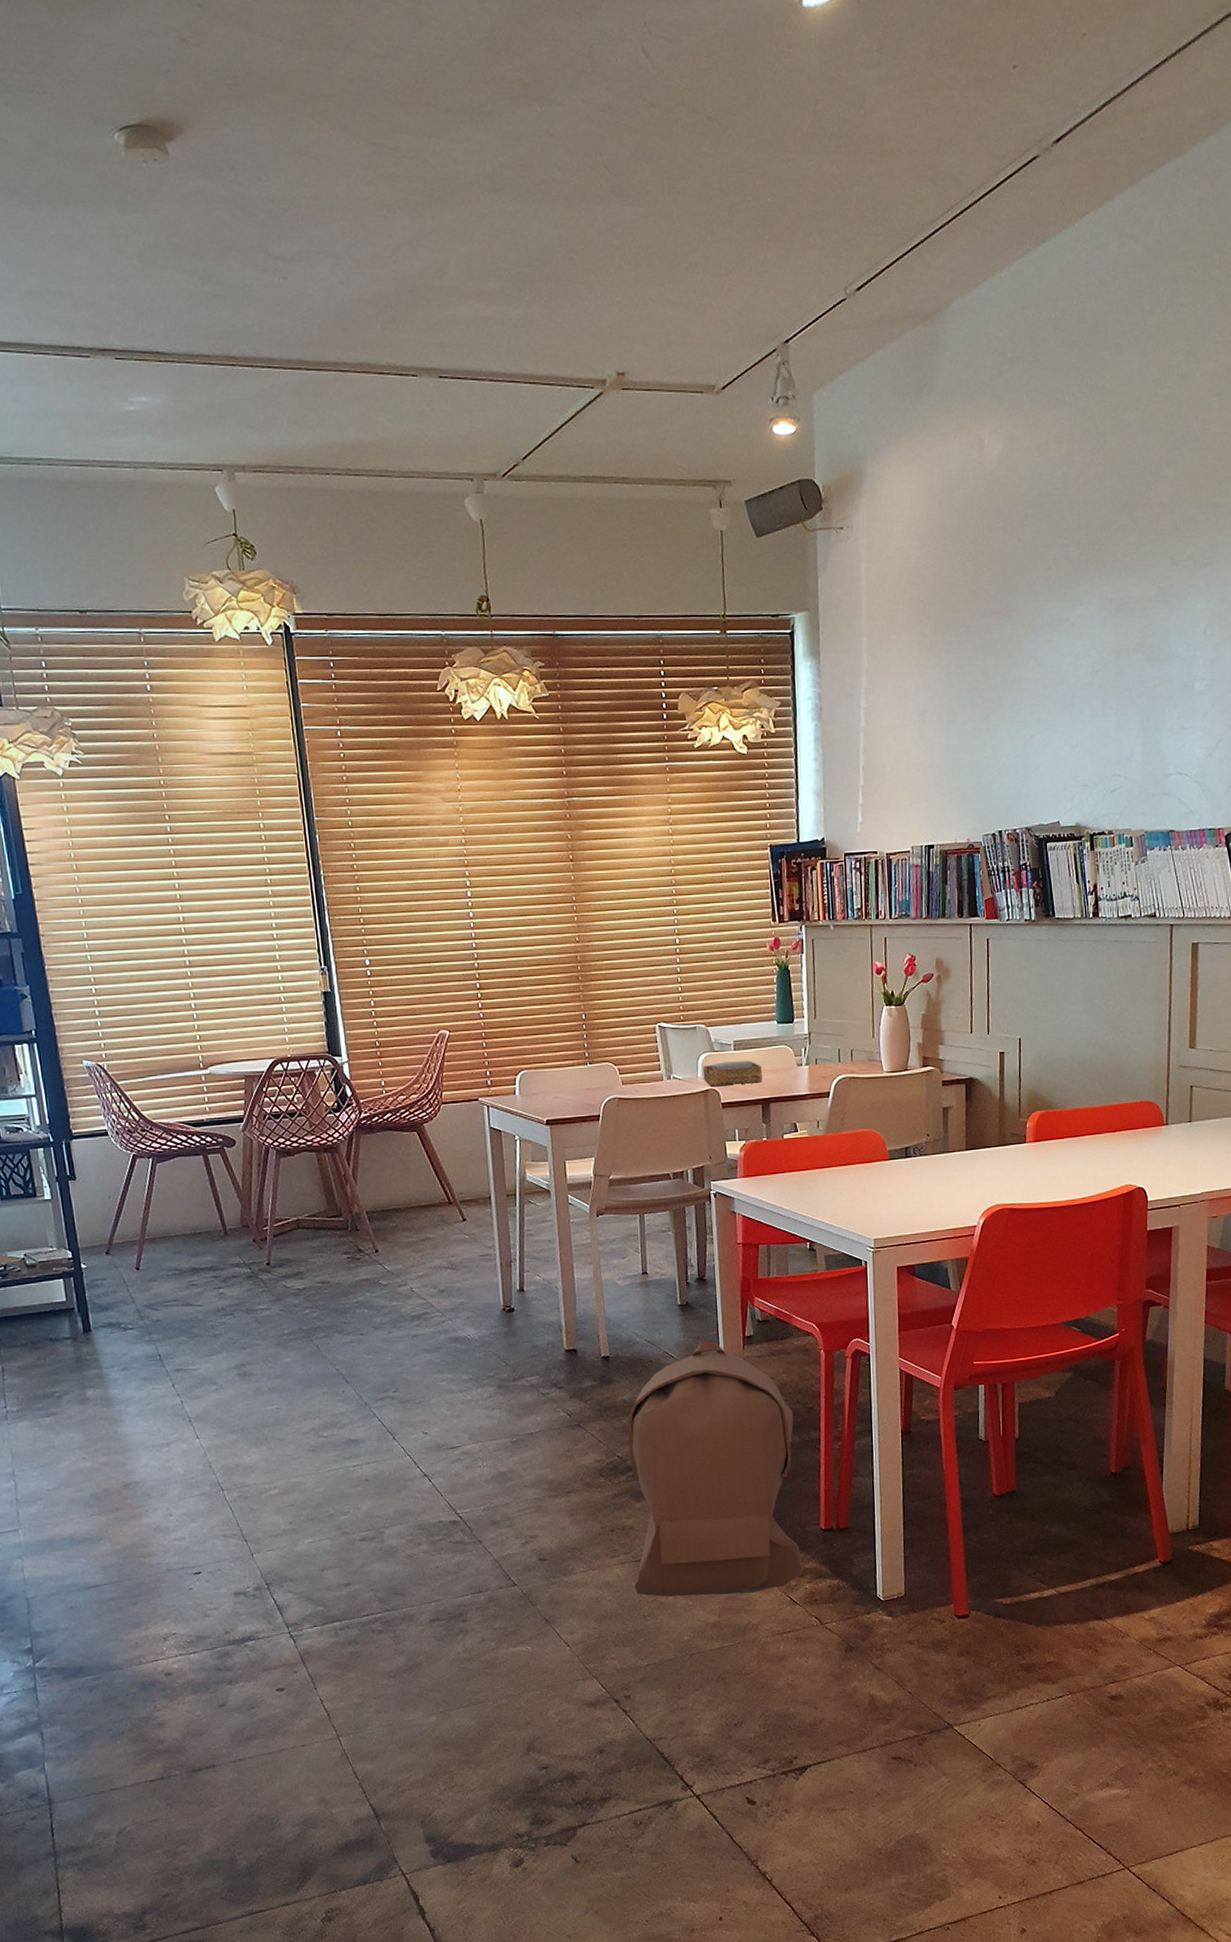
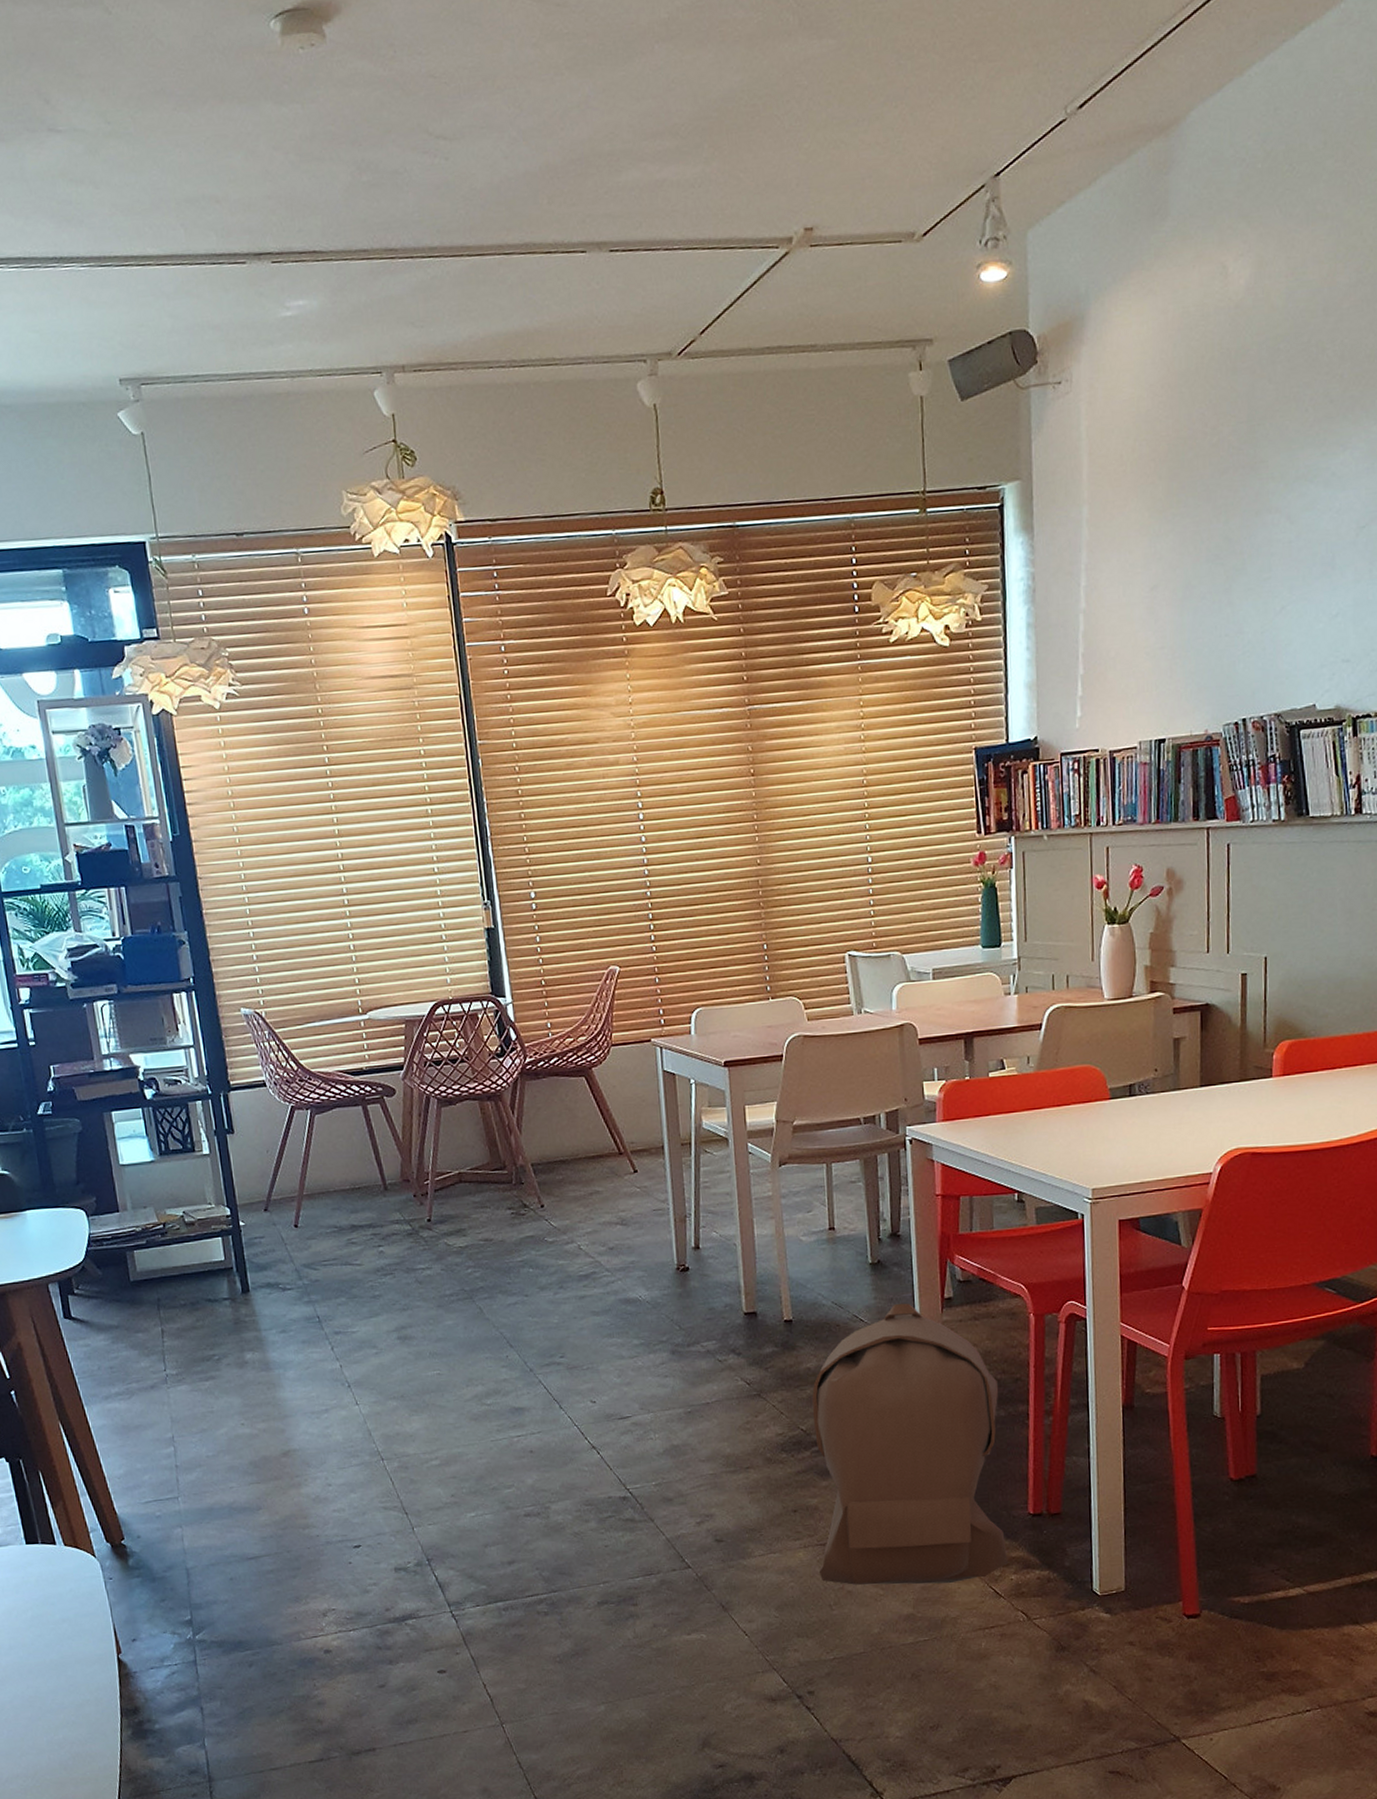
napkin holder: present [703,1060,763,1087] -> none [898,990,966,1021]

